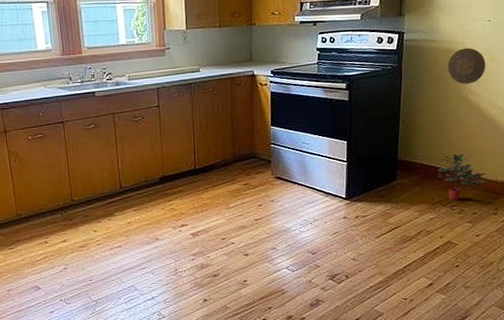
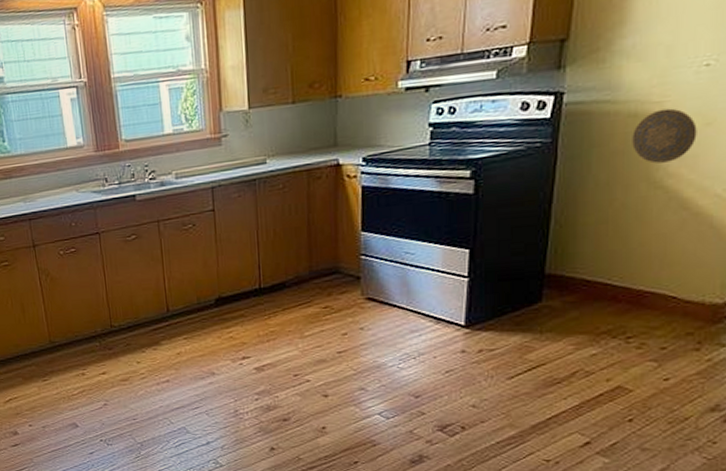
potted plant: present [437,153,487,201] -> none [606,264,688,330]

